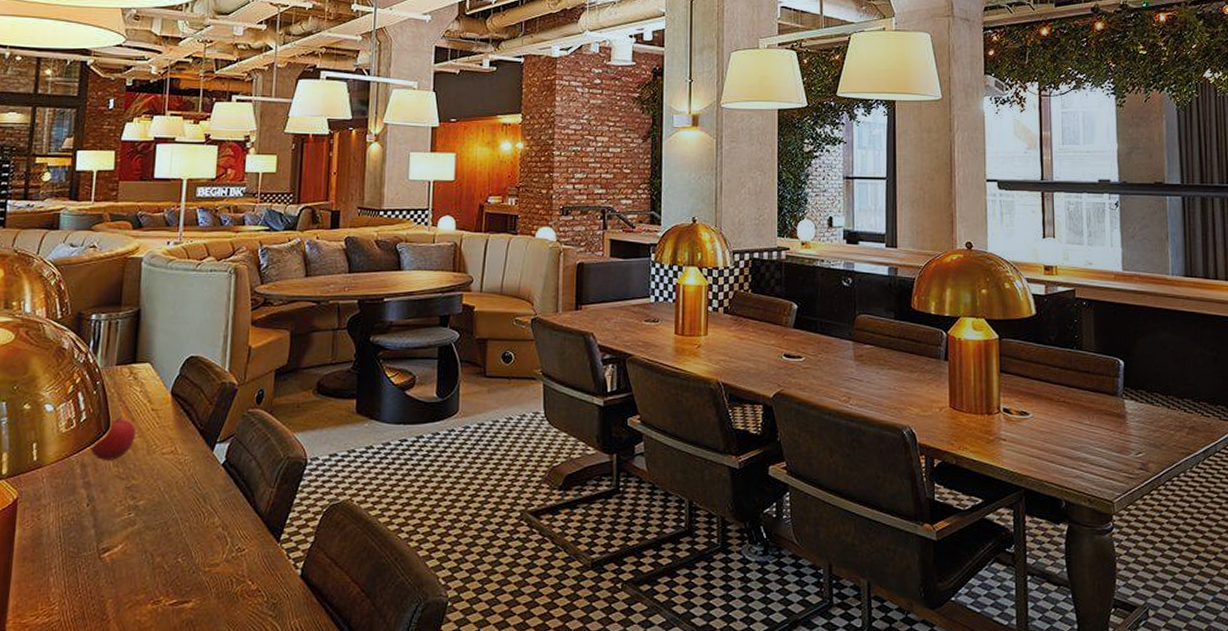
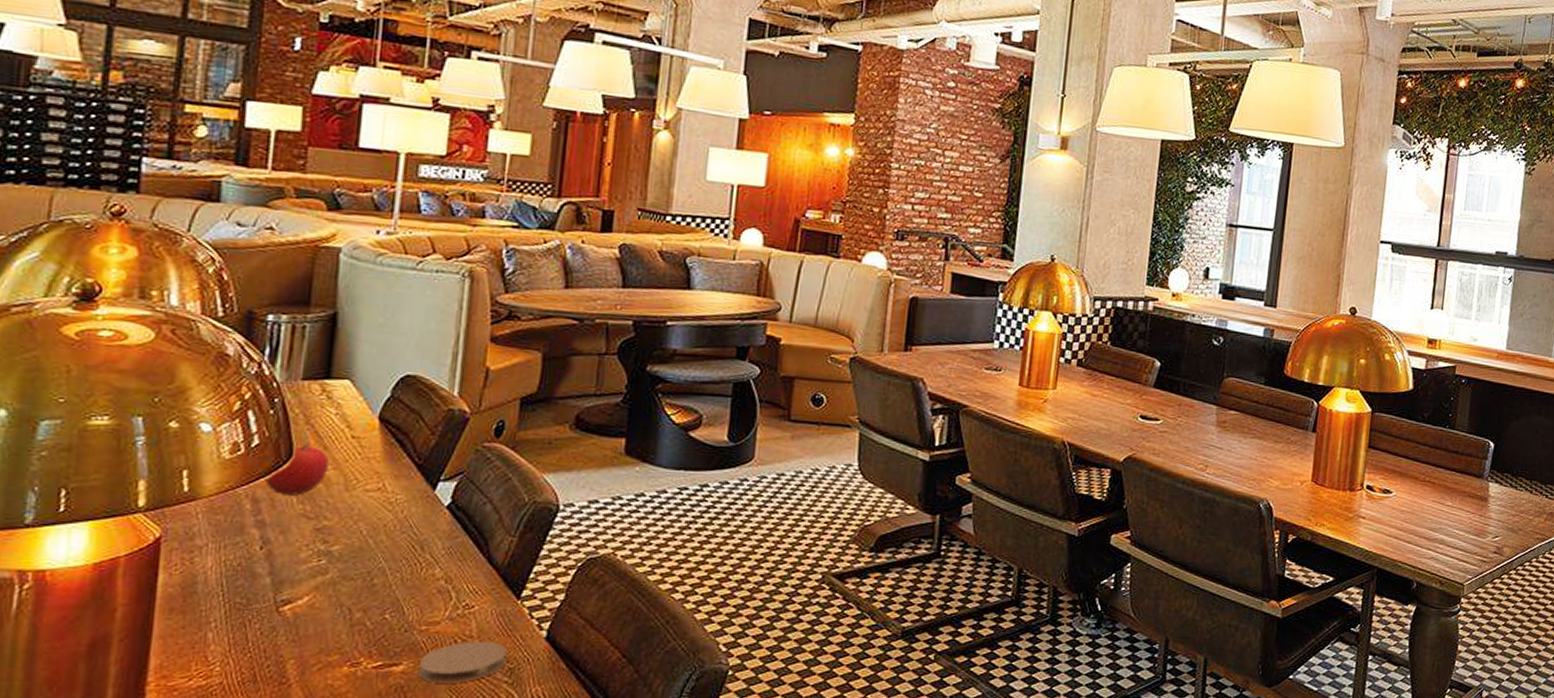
coaster: none [203,579,271,618] -> present [417,640,507,683]

